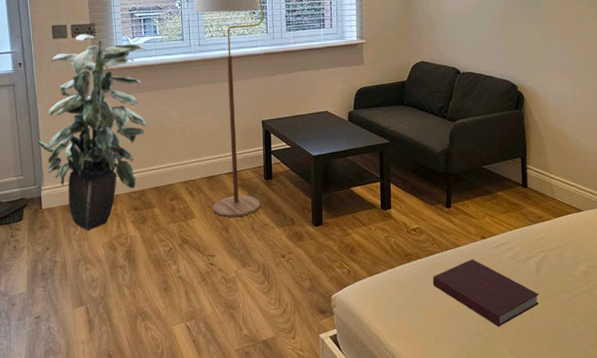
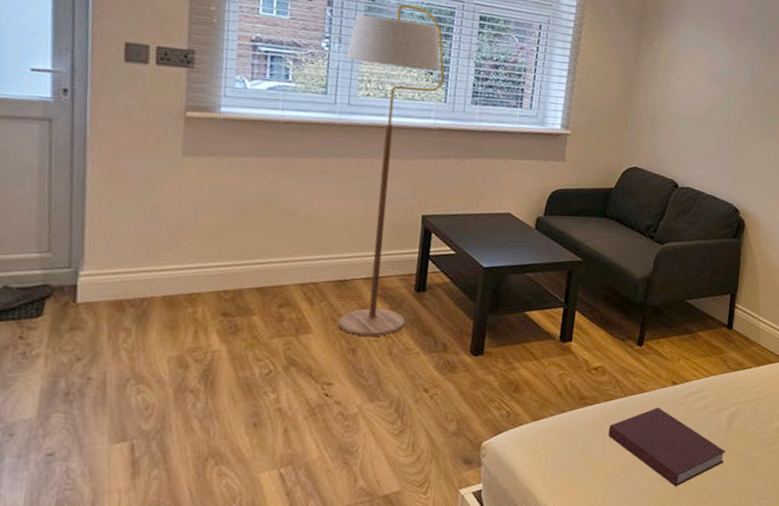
indoor plant: present [37,33,147,231] -> none [80,61,270,339]

